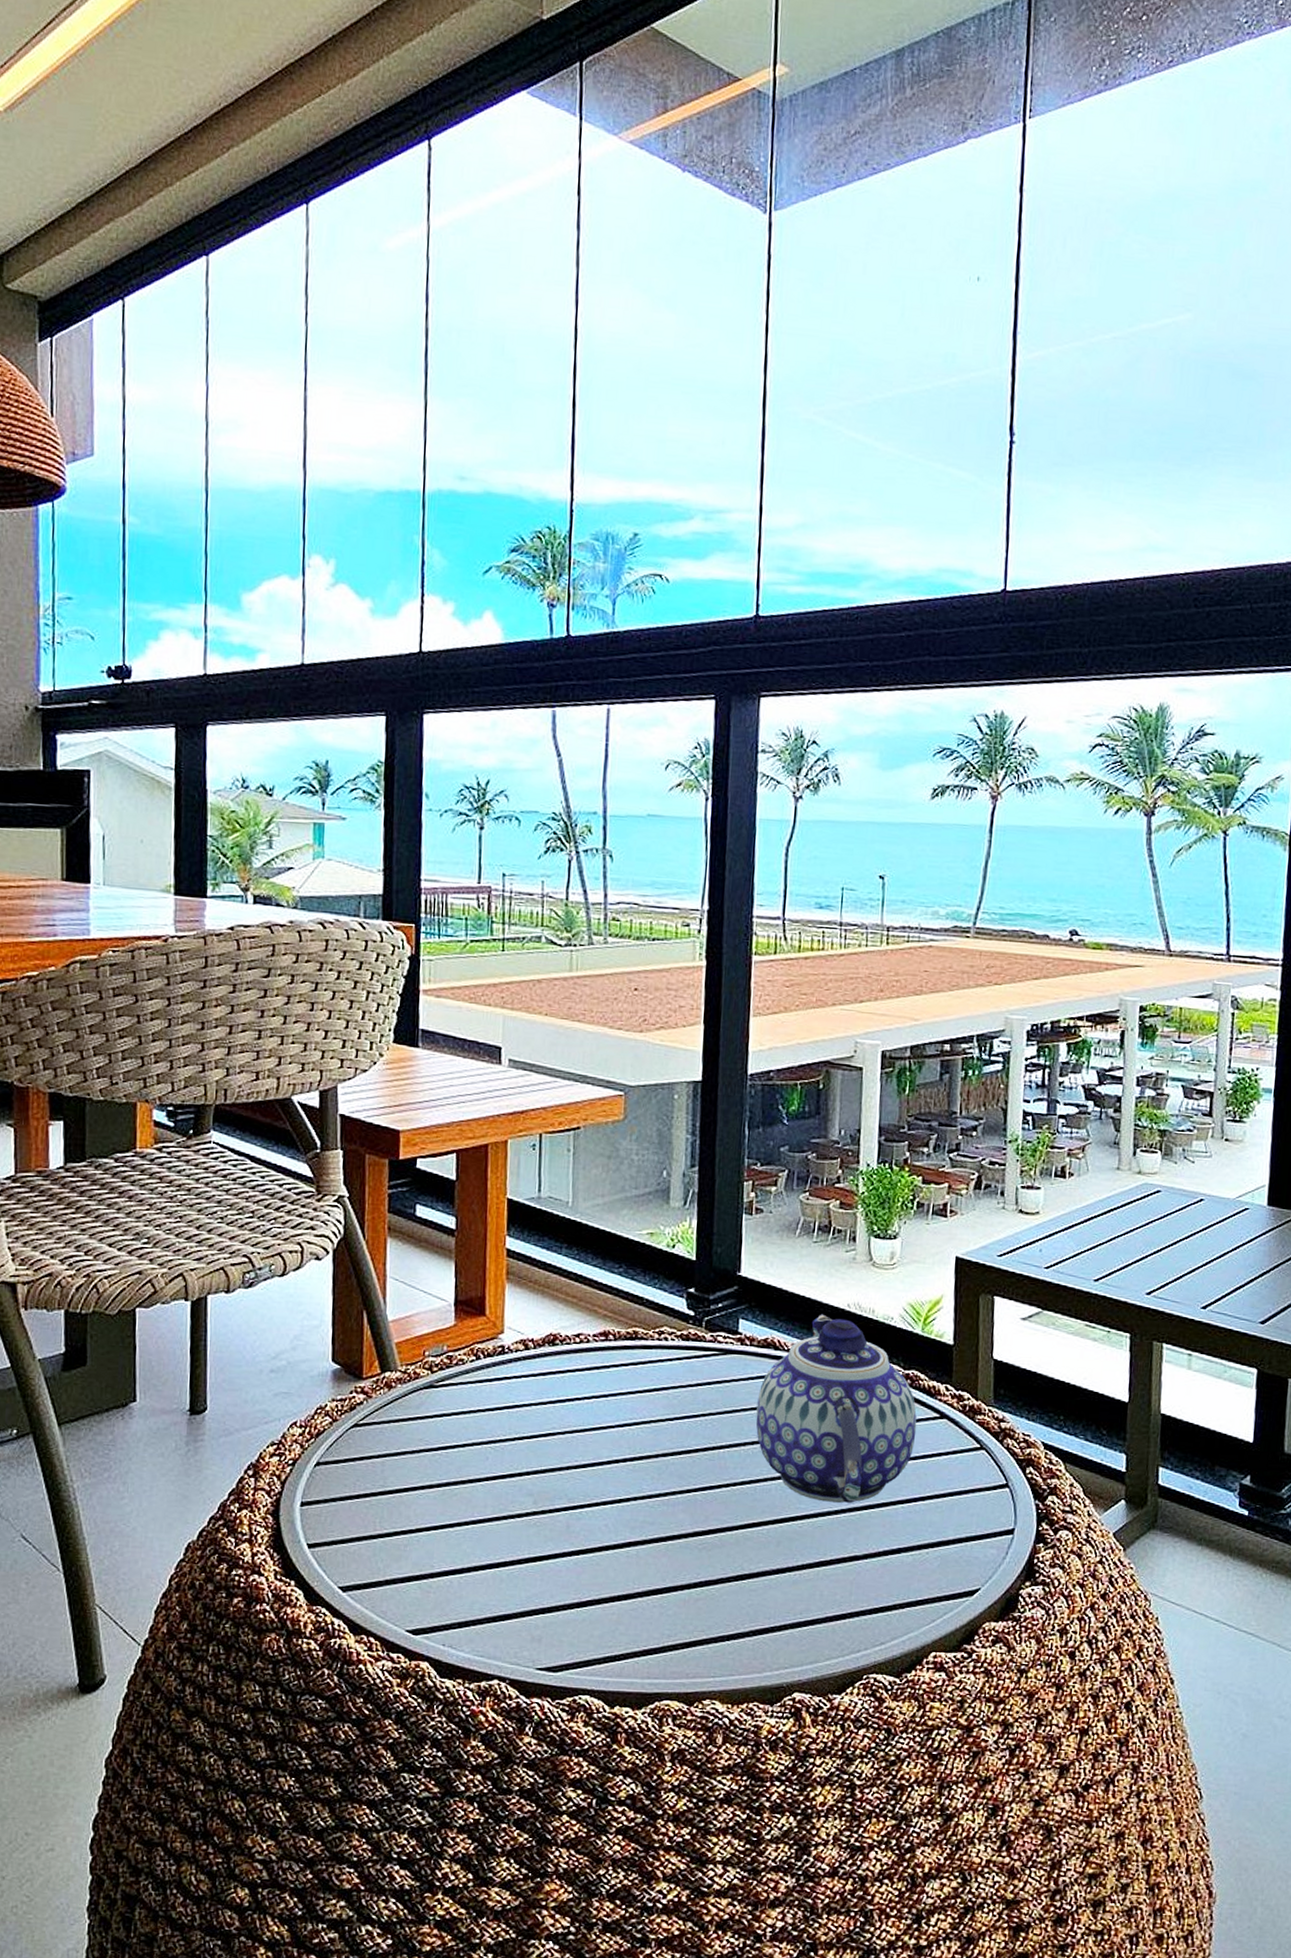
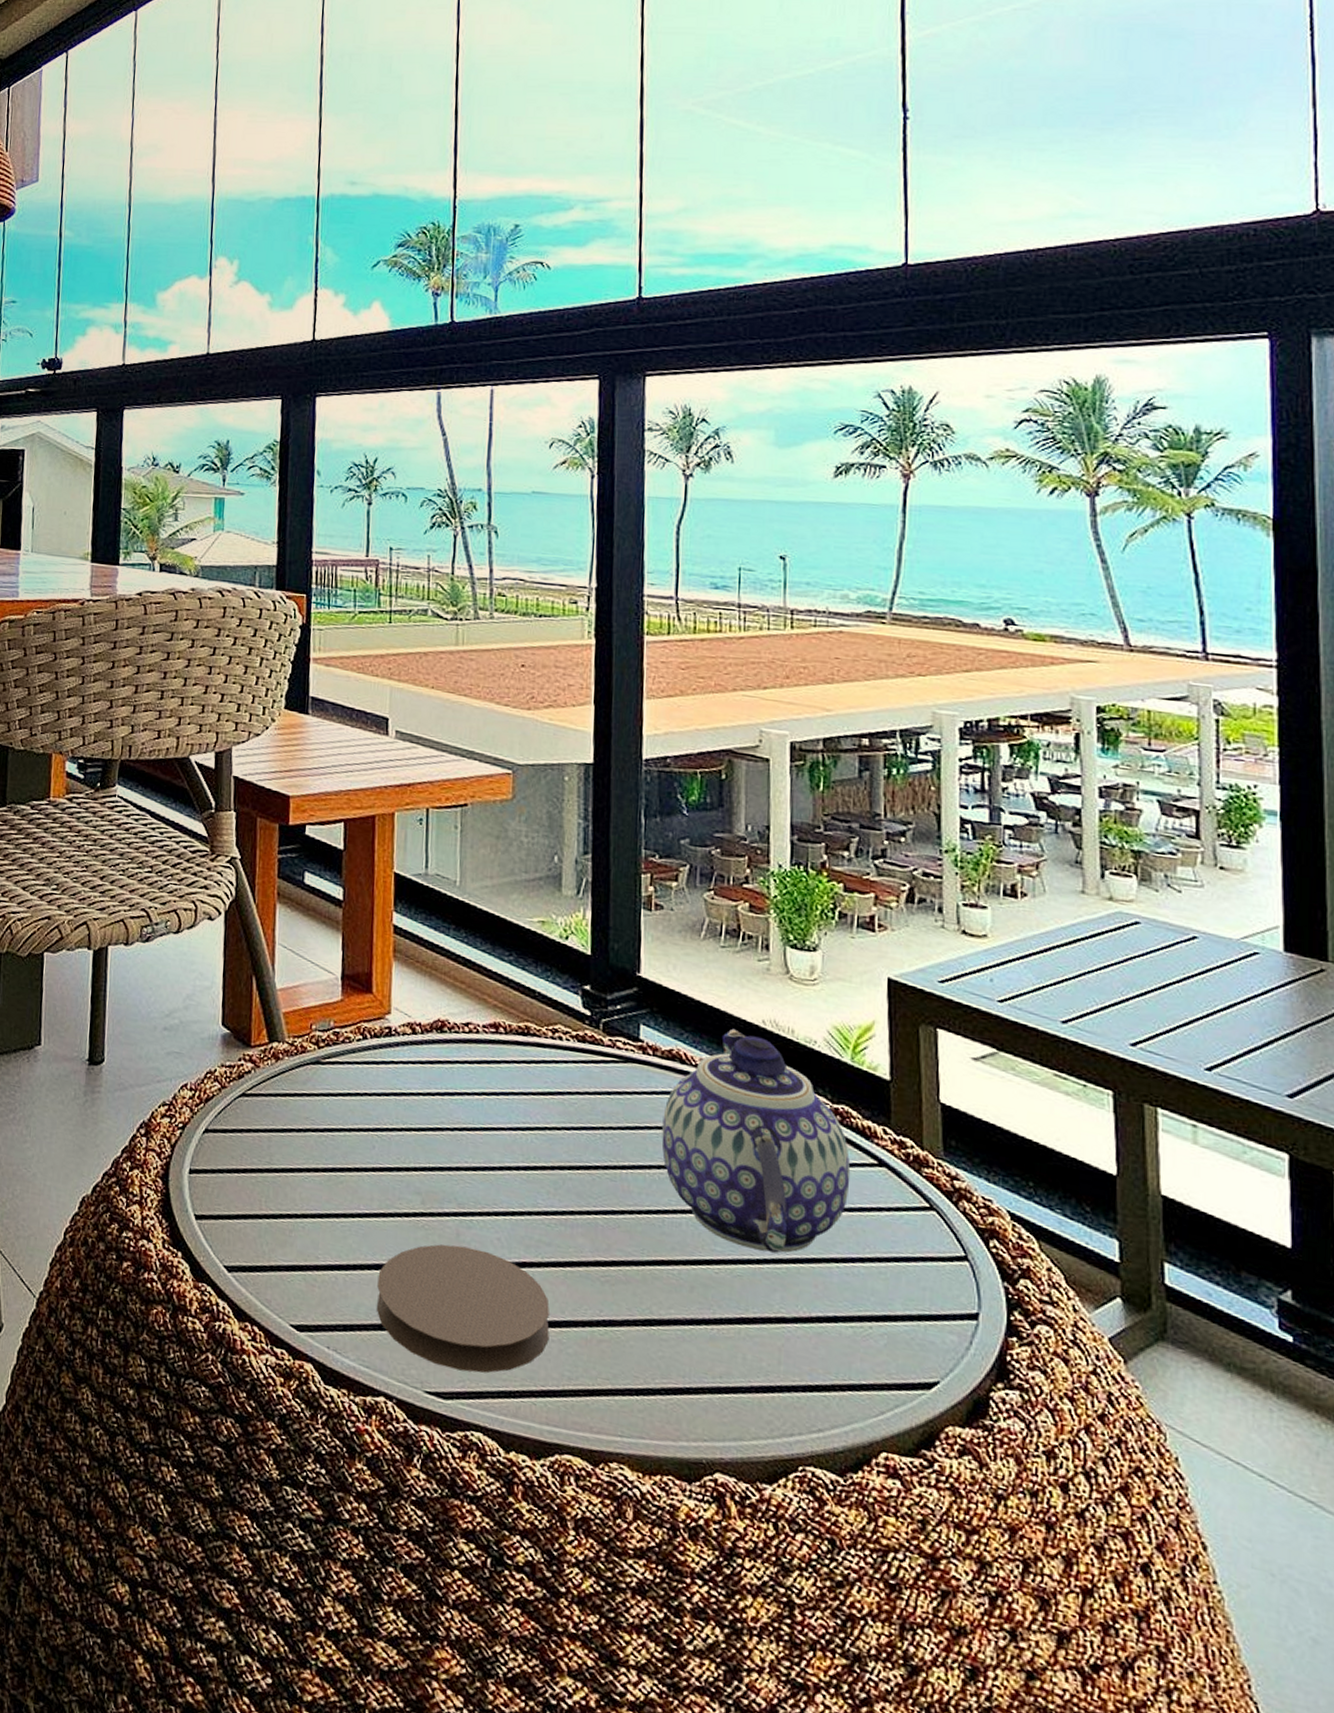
coaster: none [489,1536,652,1645] -> present [376,1244,550,1373]

